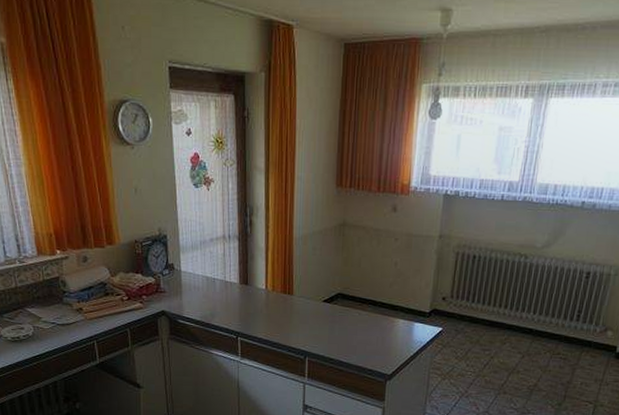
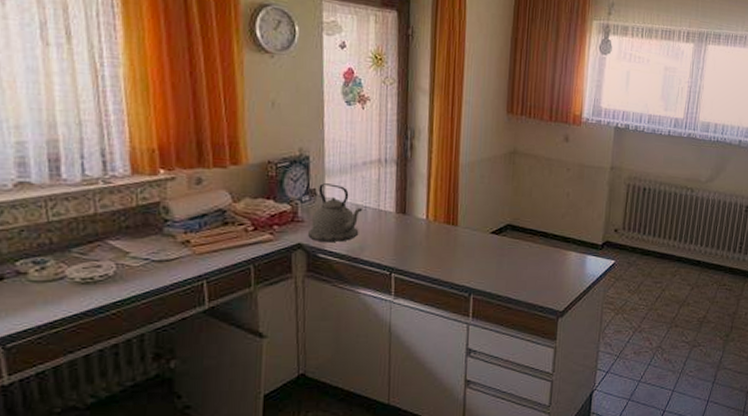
kettle: none [168,259,211,309] -> present [307,183,362,242]

